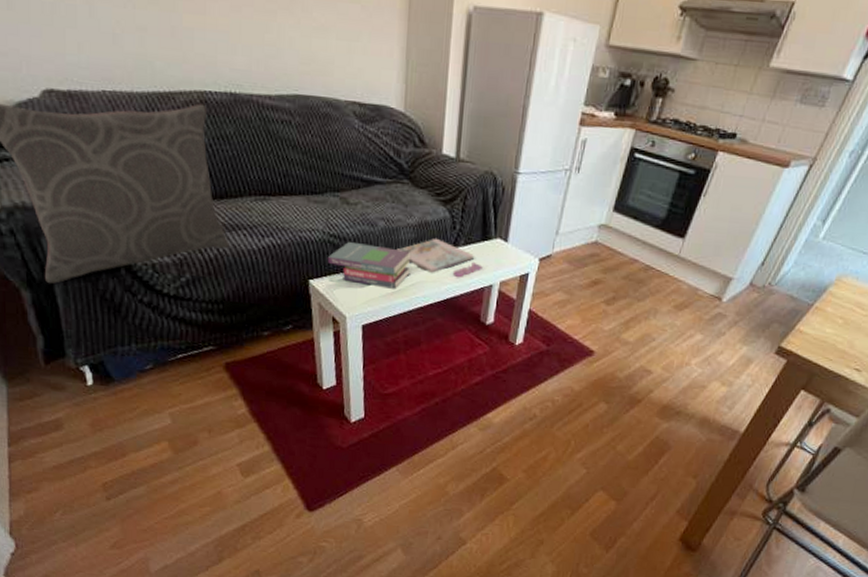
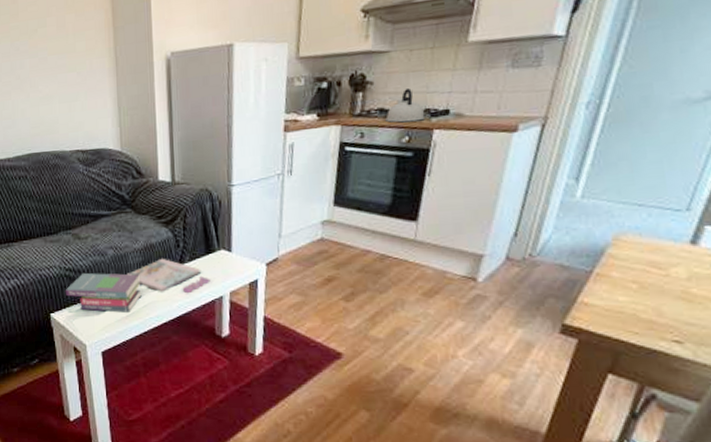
kettle: none [678,104,714,140] -> present [385,89,426,123]

